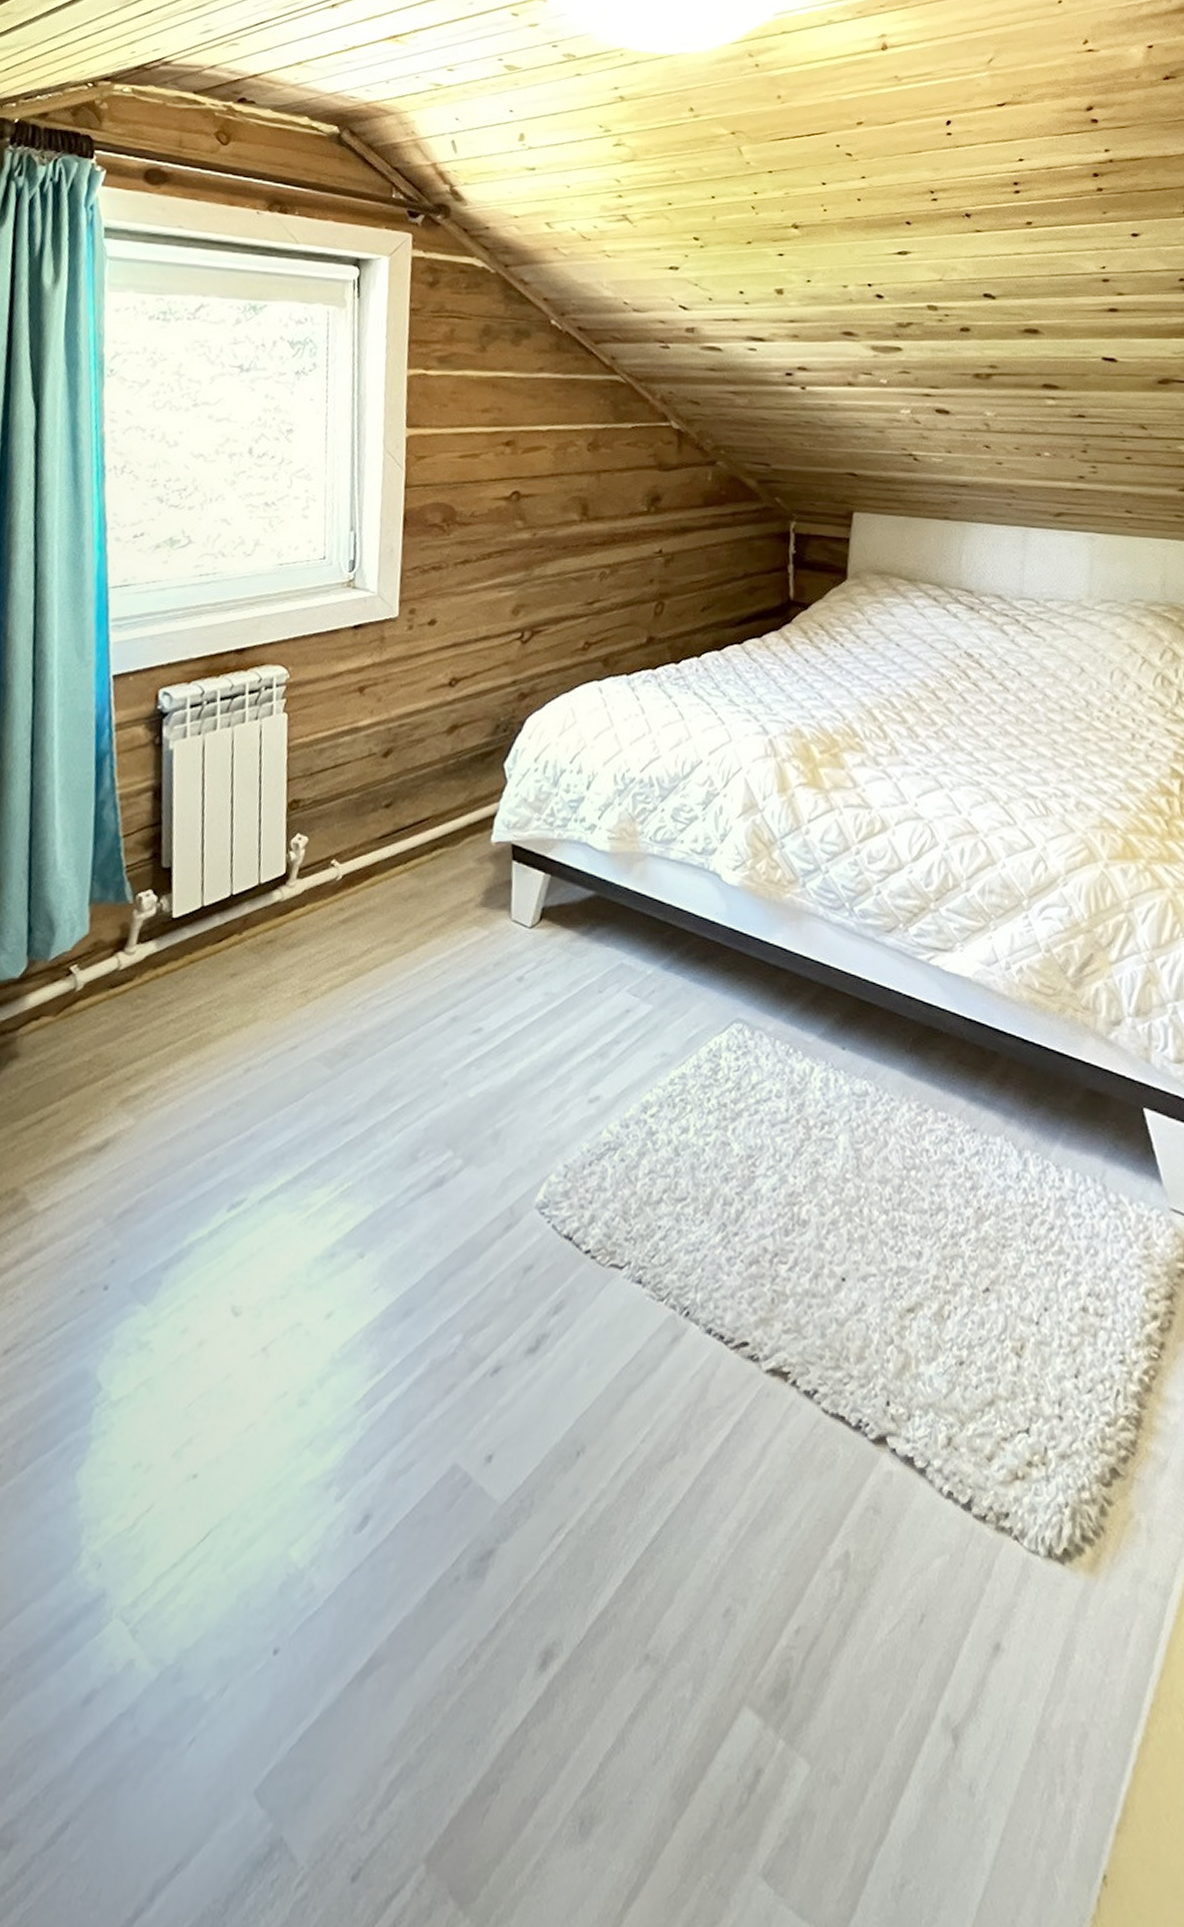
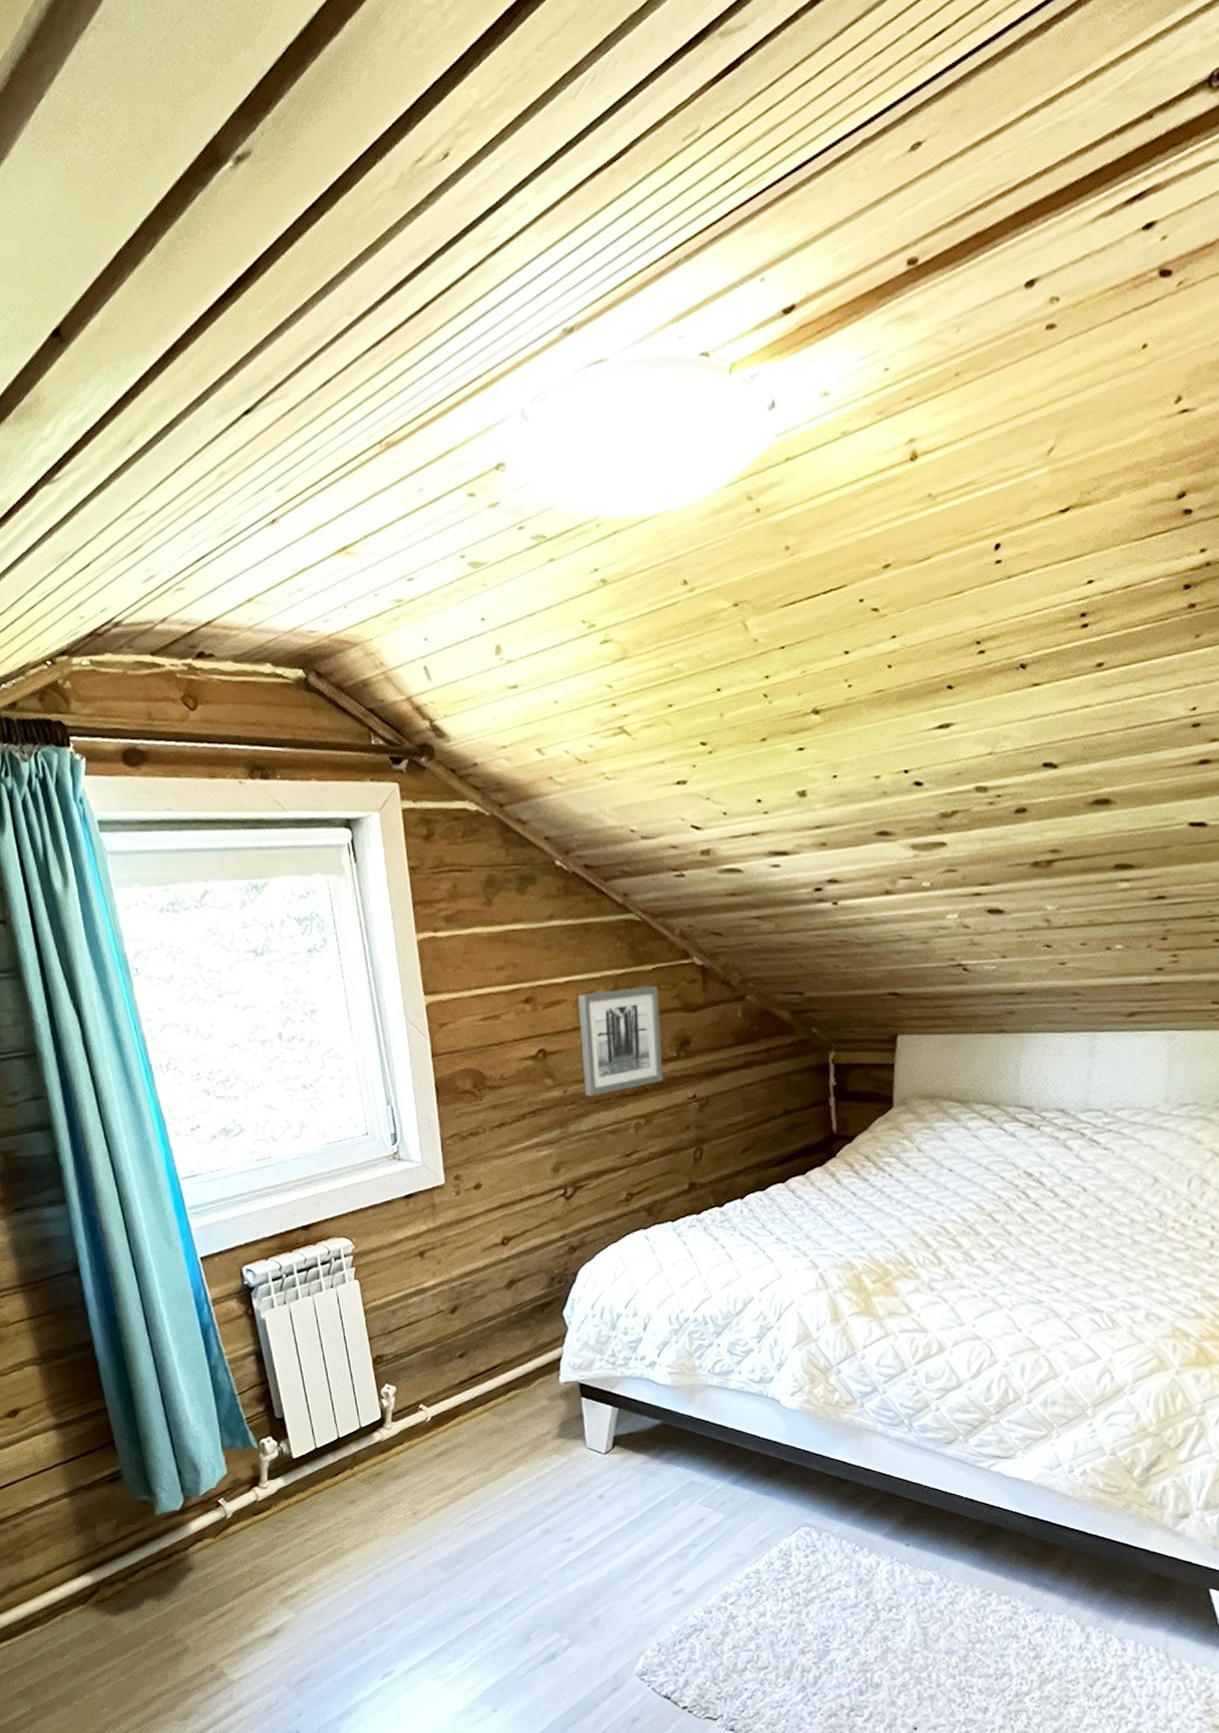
wall art: none [554,442,636,542] -> present [578,985,663,1097]

